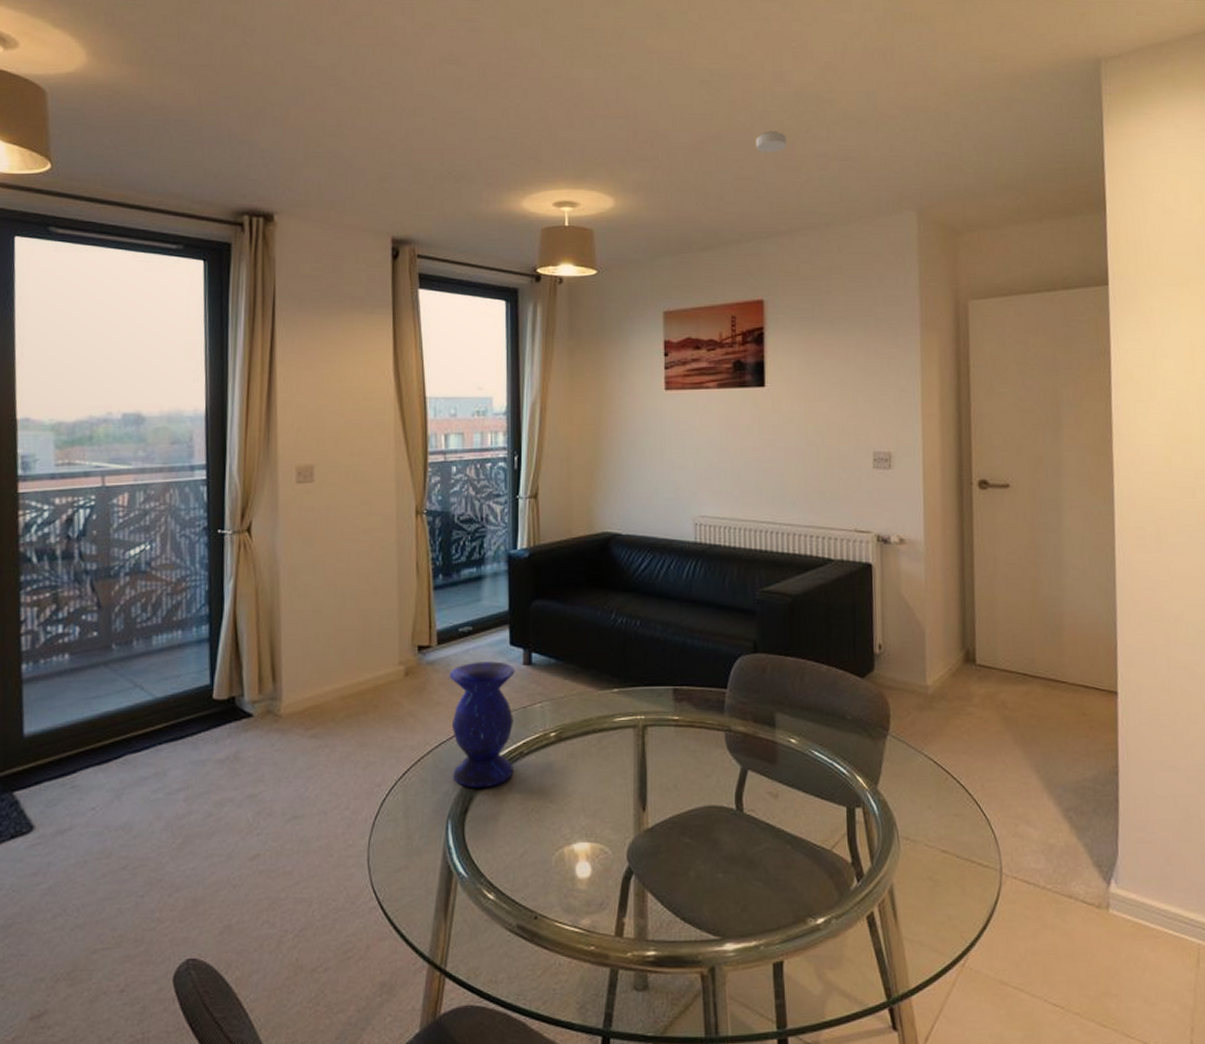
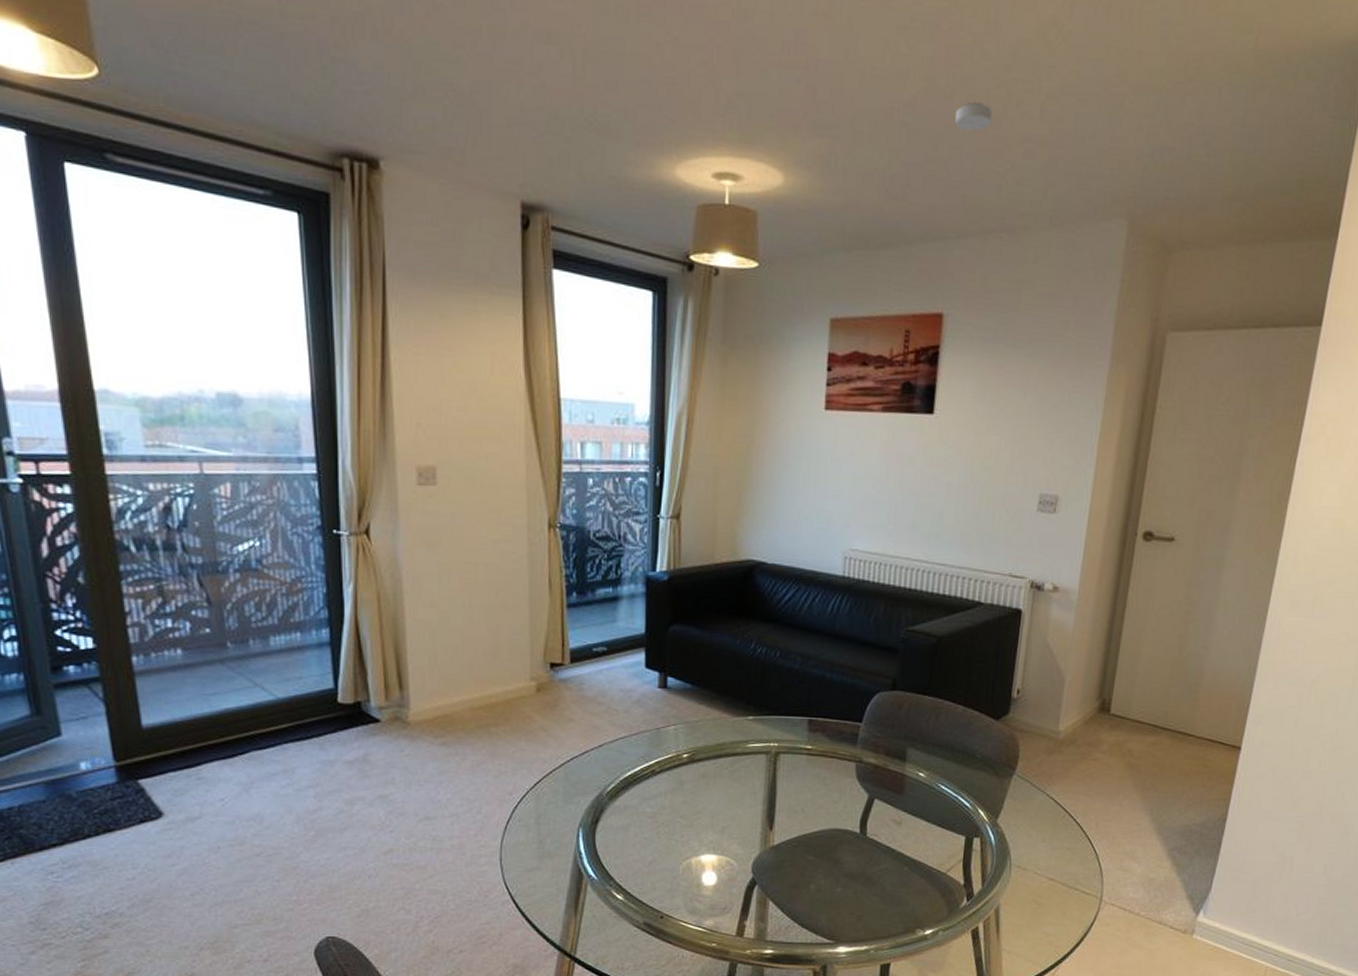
vase: present [449,661,515,789] -> none [582,682,650,802]

